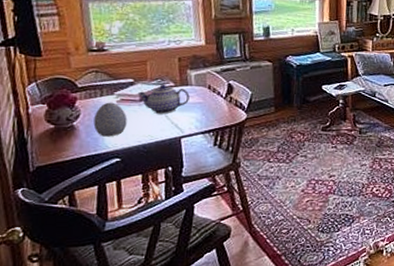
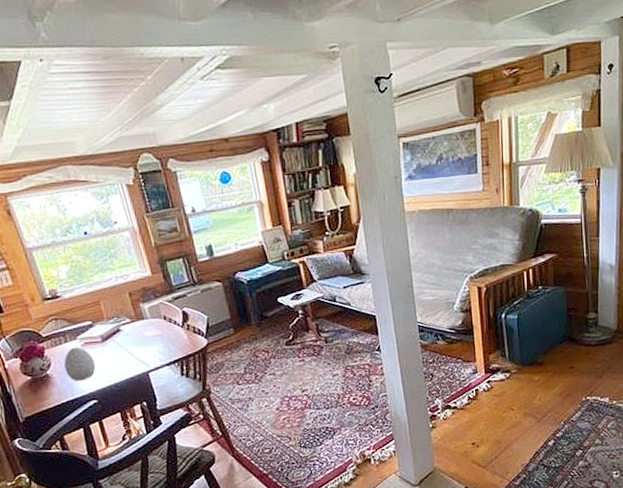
teapot: present [137,84,190,114] -> none [98,321,148,352]

